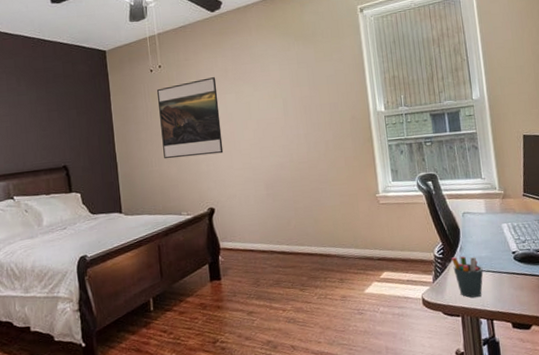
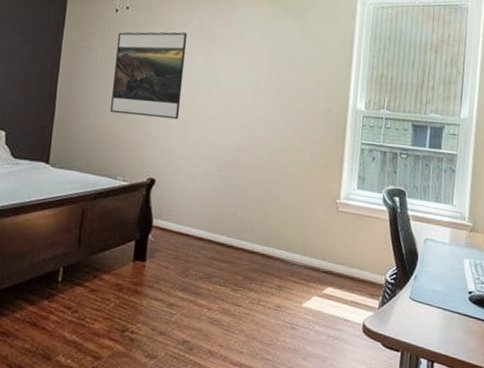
pen holder: present [451,256,483,298] -> none [402,285,434,335]

